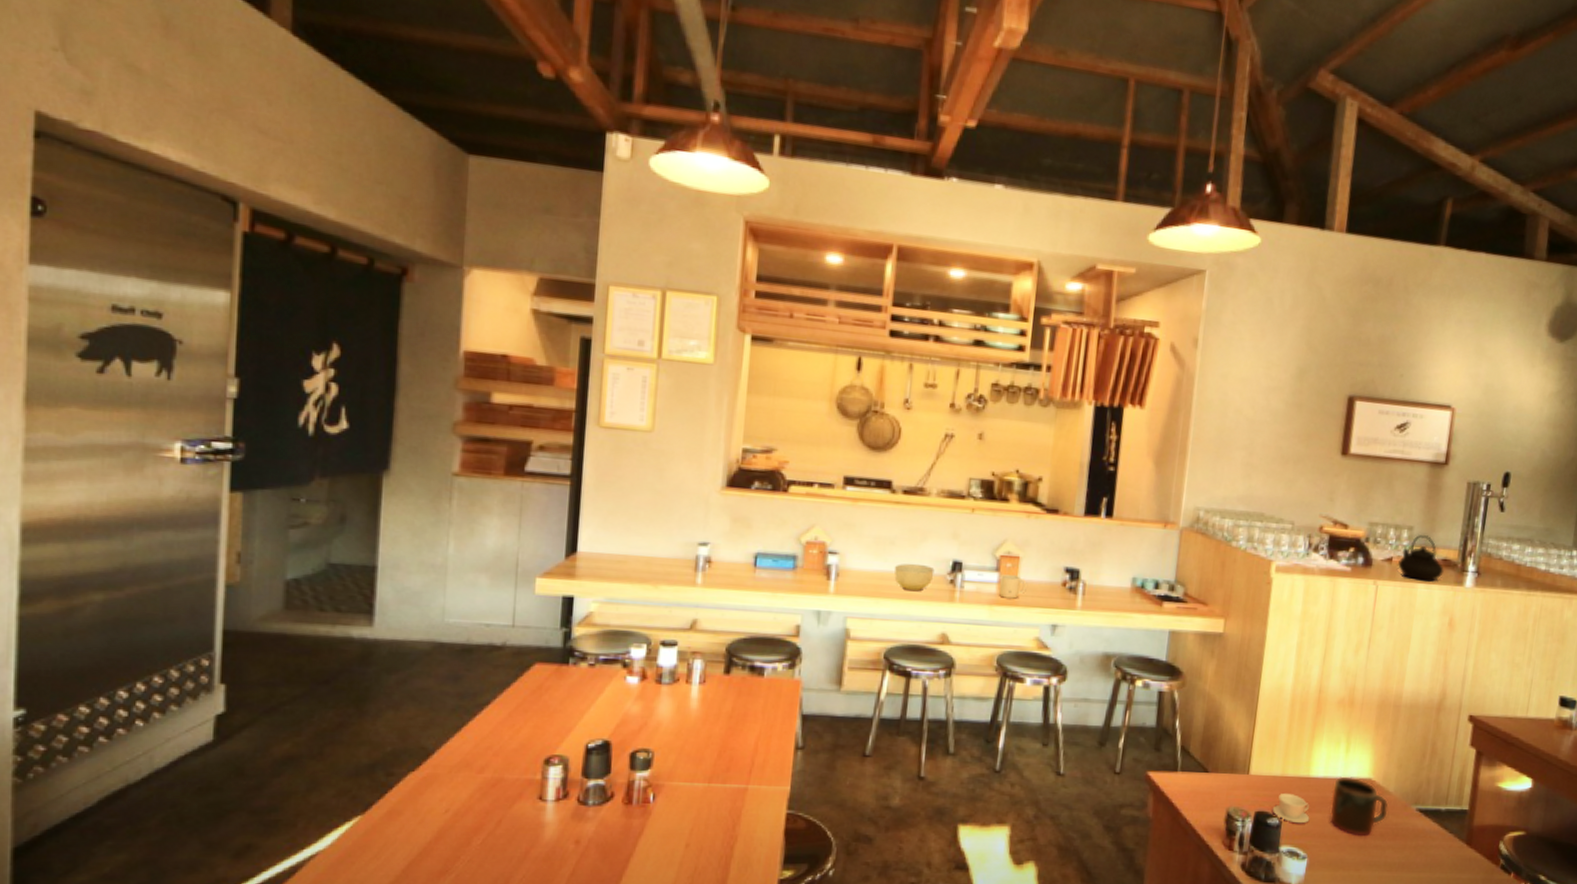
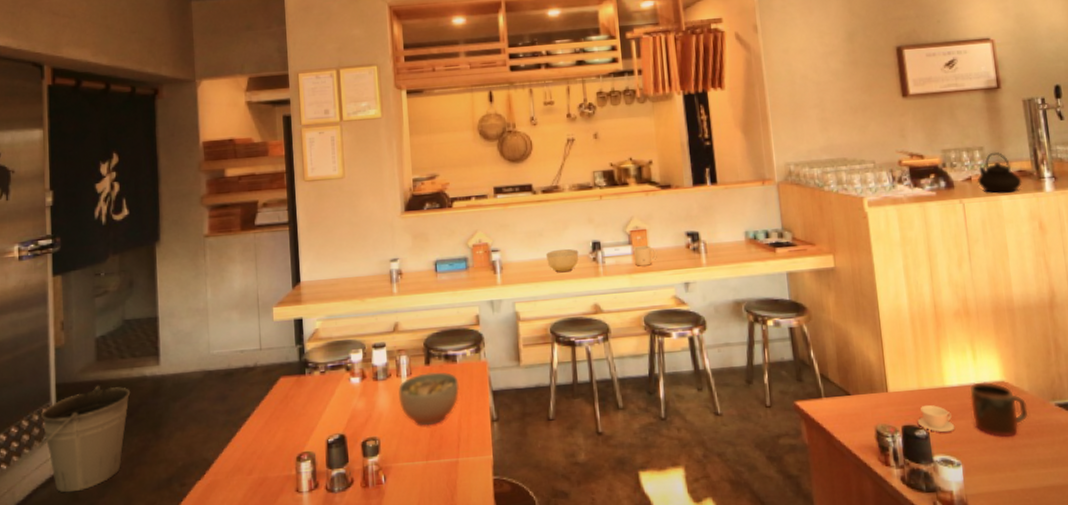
bucket: none [190,641,329,766] -> present [37,386,131,493]
soup bowl: none [685,683,763,744] -> present [398,372,459,426]

